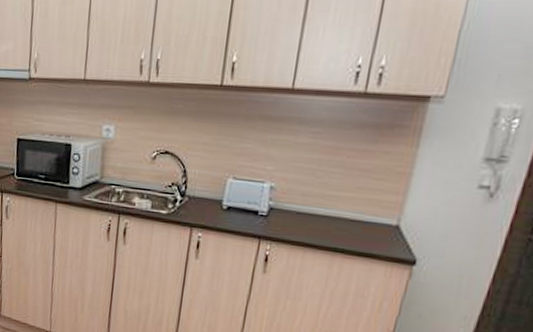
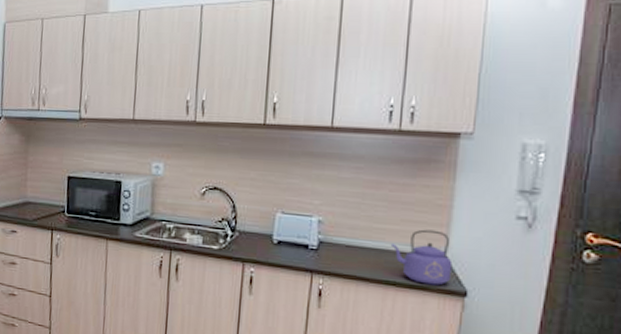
kettle: none [342,197,405,254] -> present [390,229,453,286]

